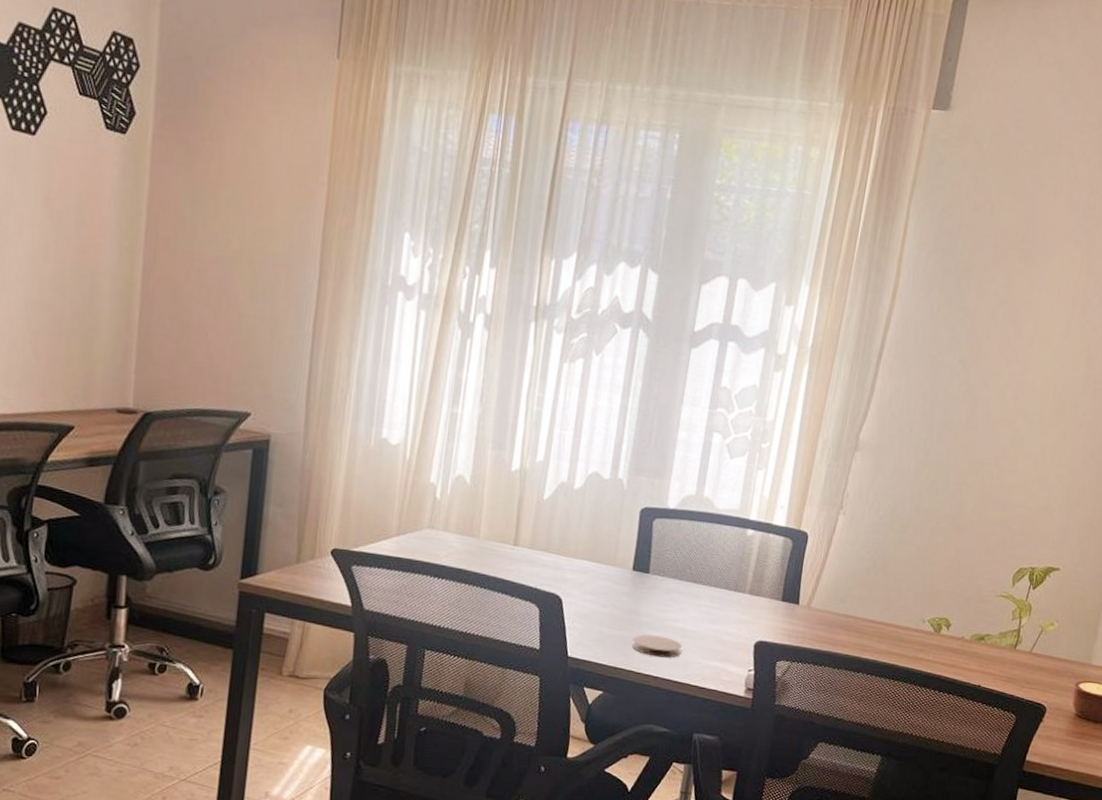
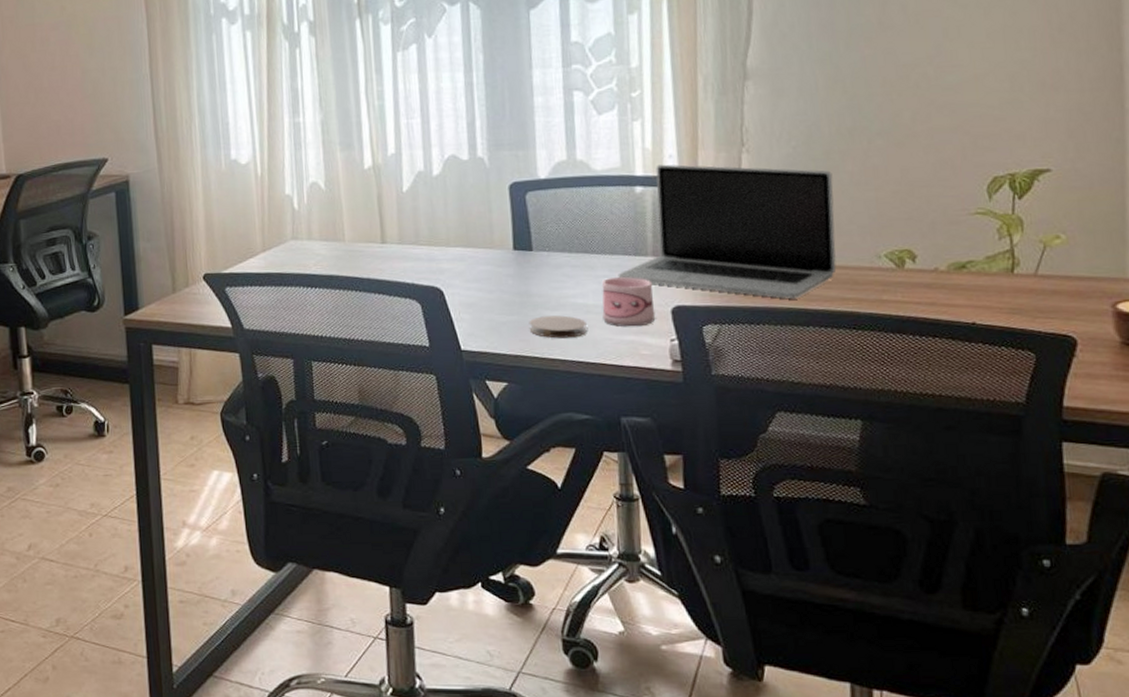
mug: none [696,608,744,655] -> present [601,277,656,327]
laptop: none [717,513,905,647] -> present [618,164,837,299]

